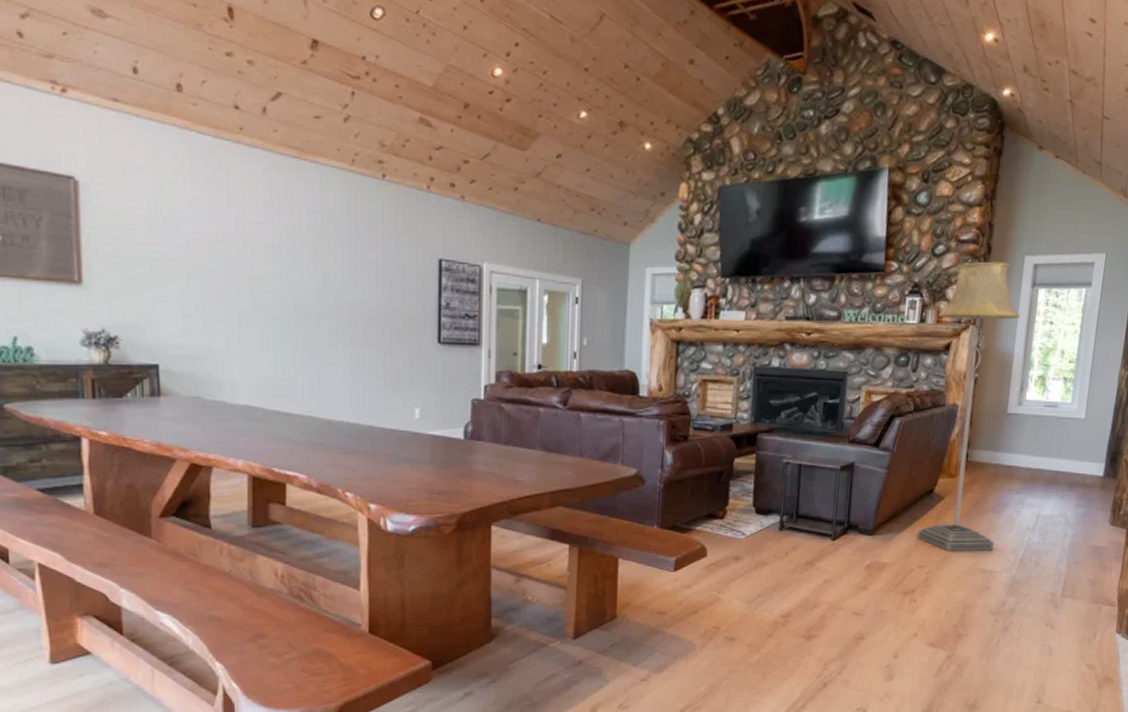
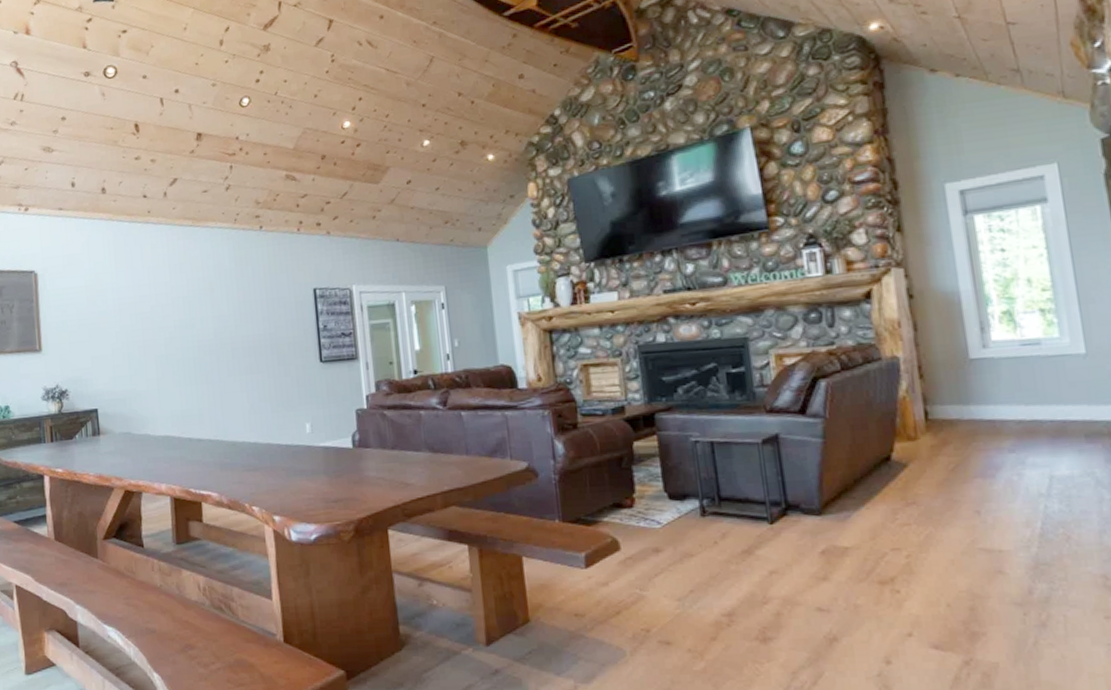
floor lamp: present [917,261,1021,552] -> none [846,194,997,530]

